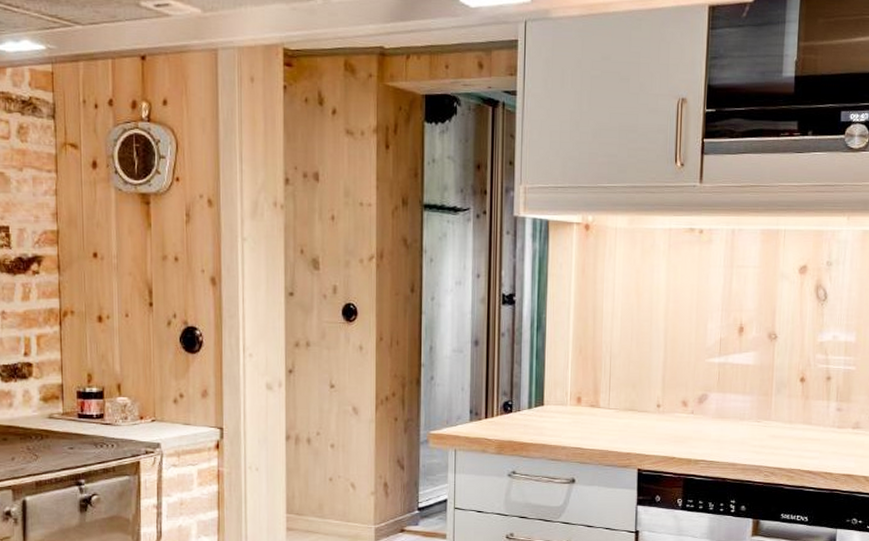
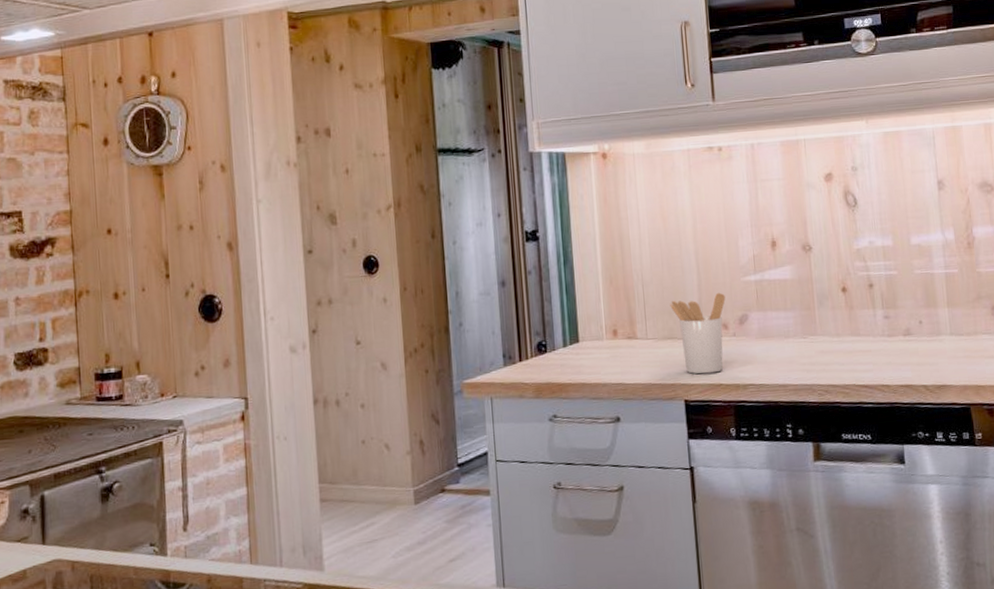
utensil holder: none [634,371,688,446] -> present [670,292,726,374]

